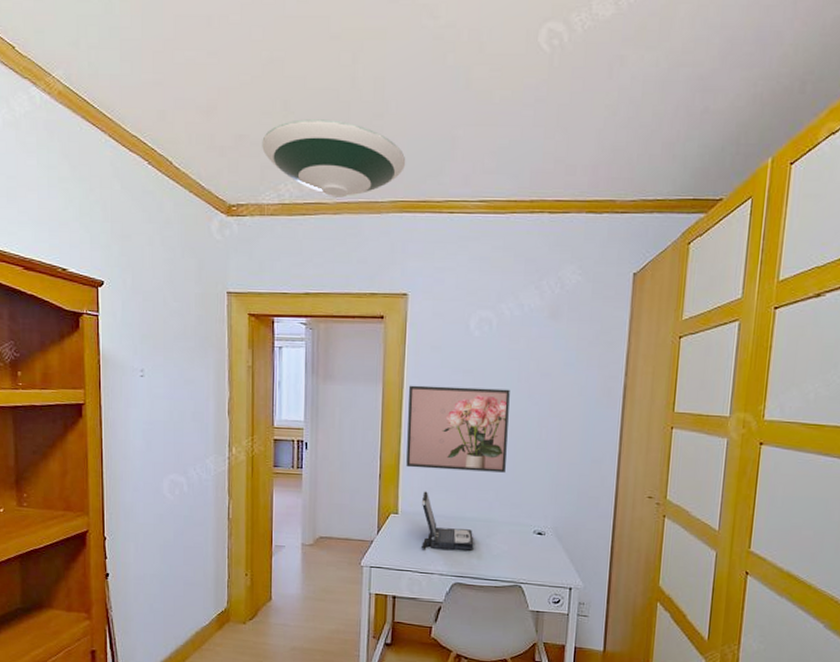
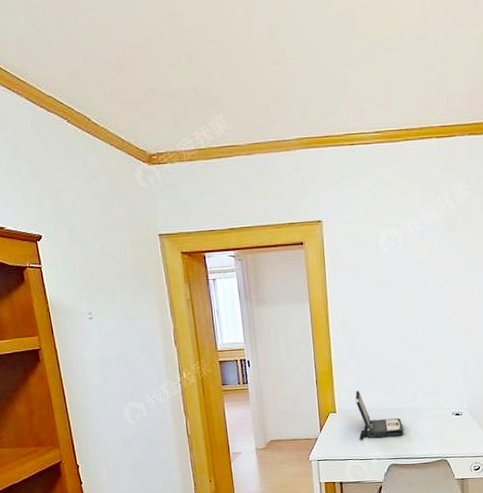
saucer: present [262,119,406,198] -> none [172,68,307,140]
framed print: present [406,385,510,473] -> none [332,295,423,372]

